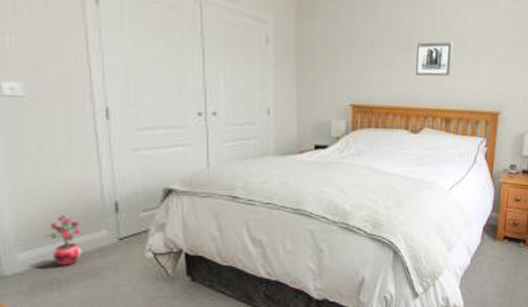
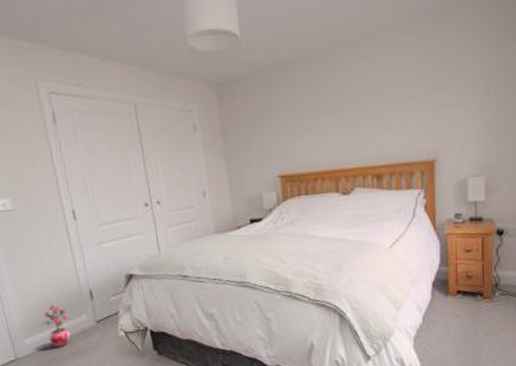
wall art: present [416,41,453,77] -> none [337,94,377,136]

